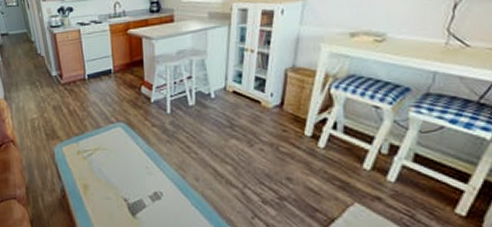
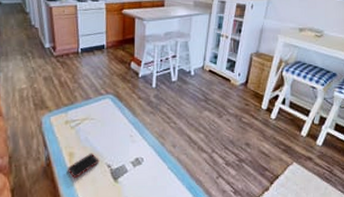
cell phone: none [82,185,115,212] -> present [67,153,99,179]

